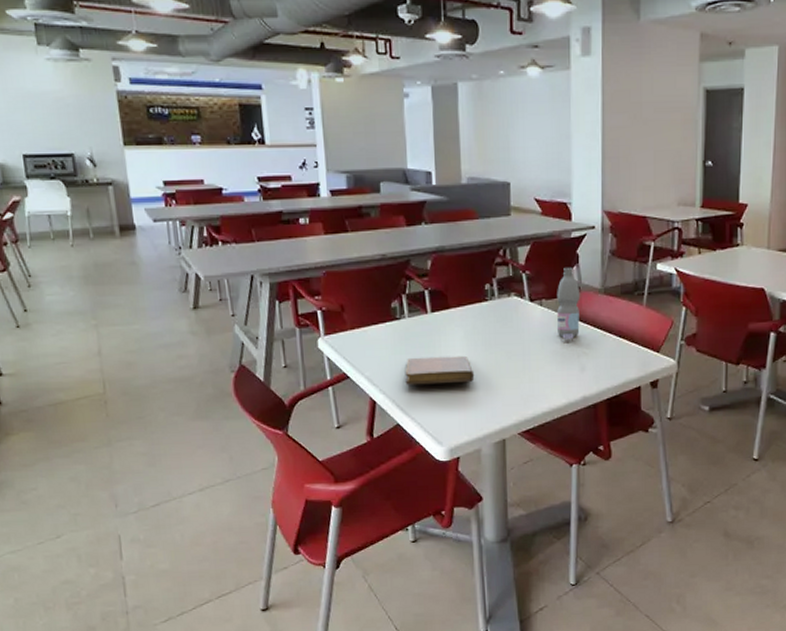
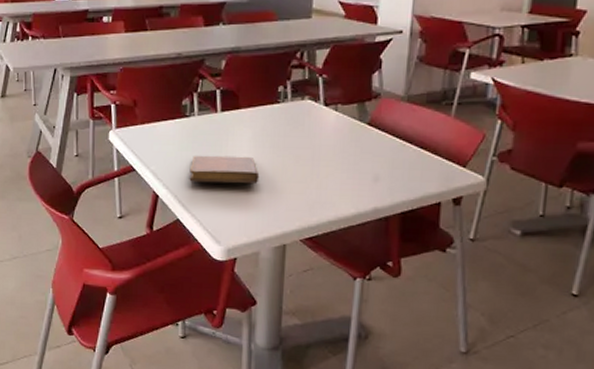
water bottle: present [557,266,581,339] -> none [352,72,381,147]

